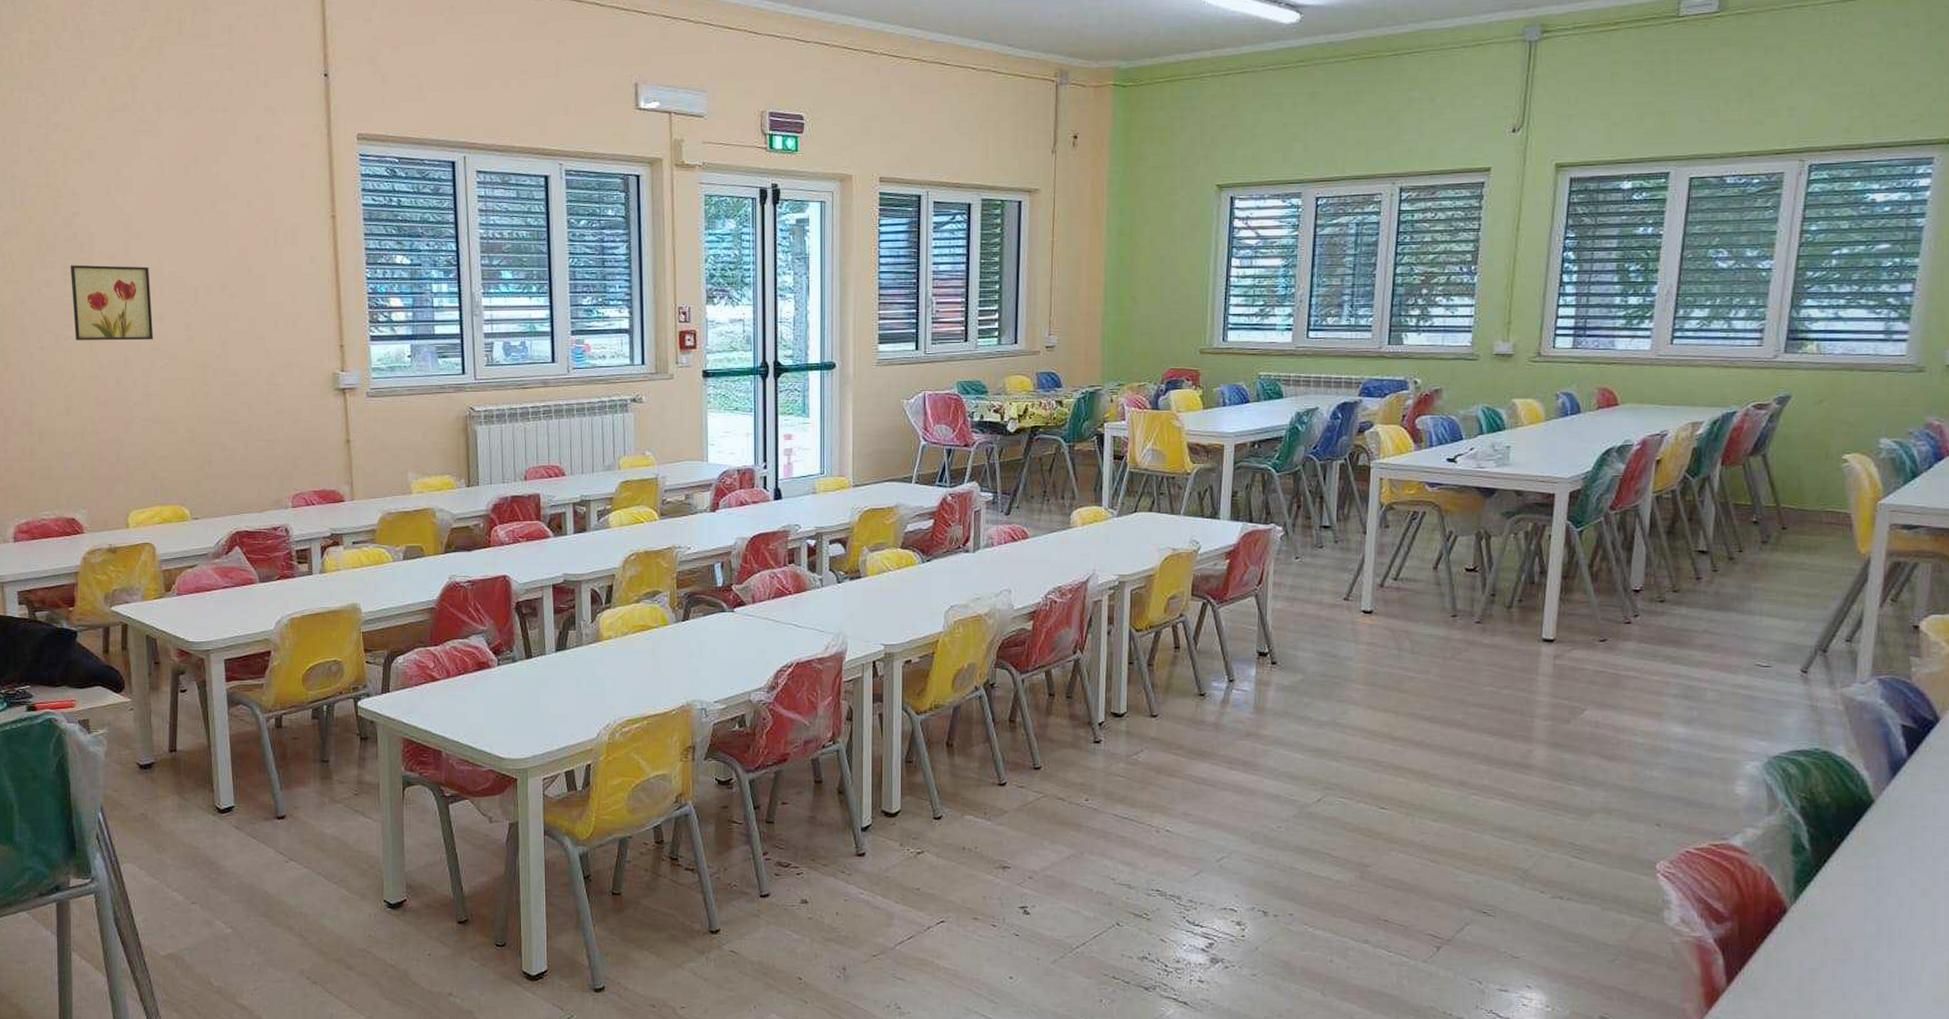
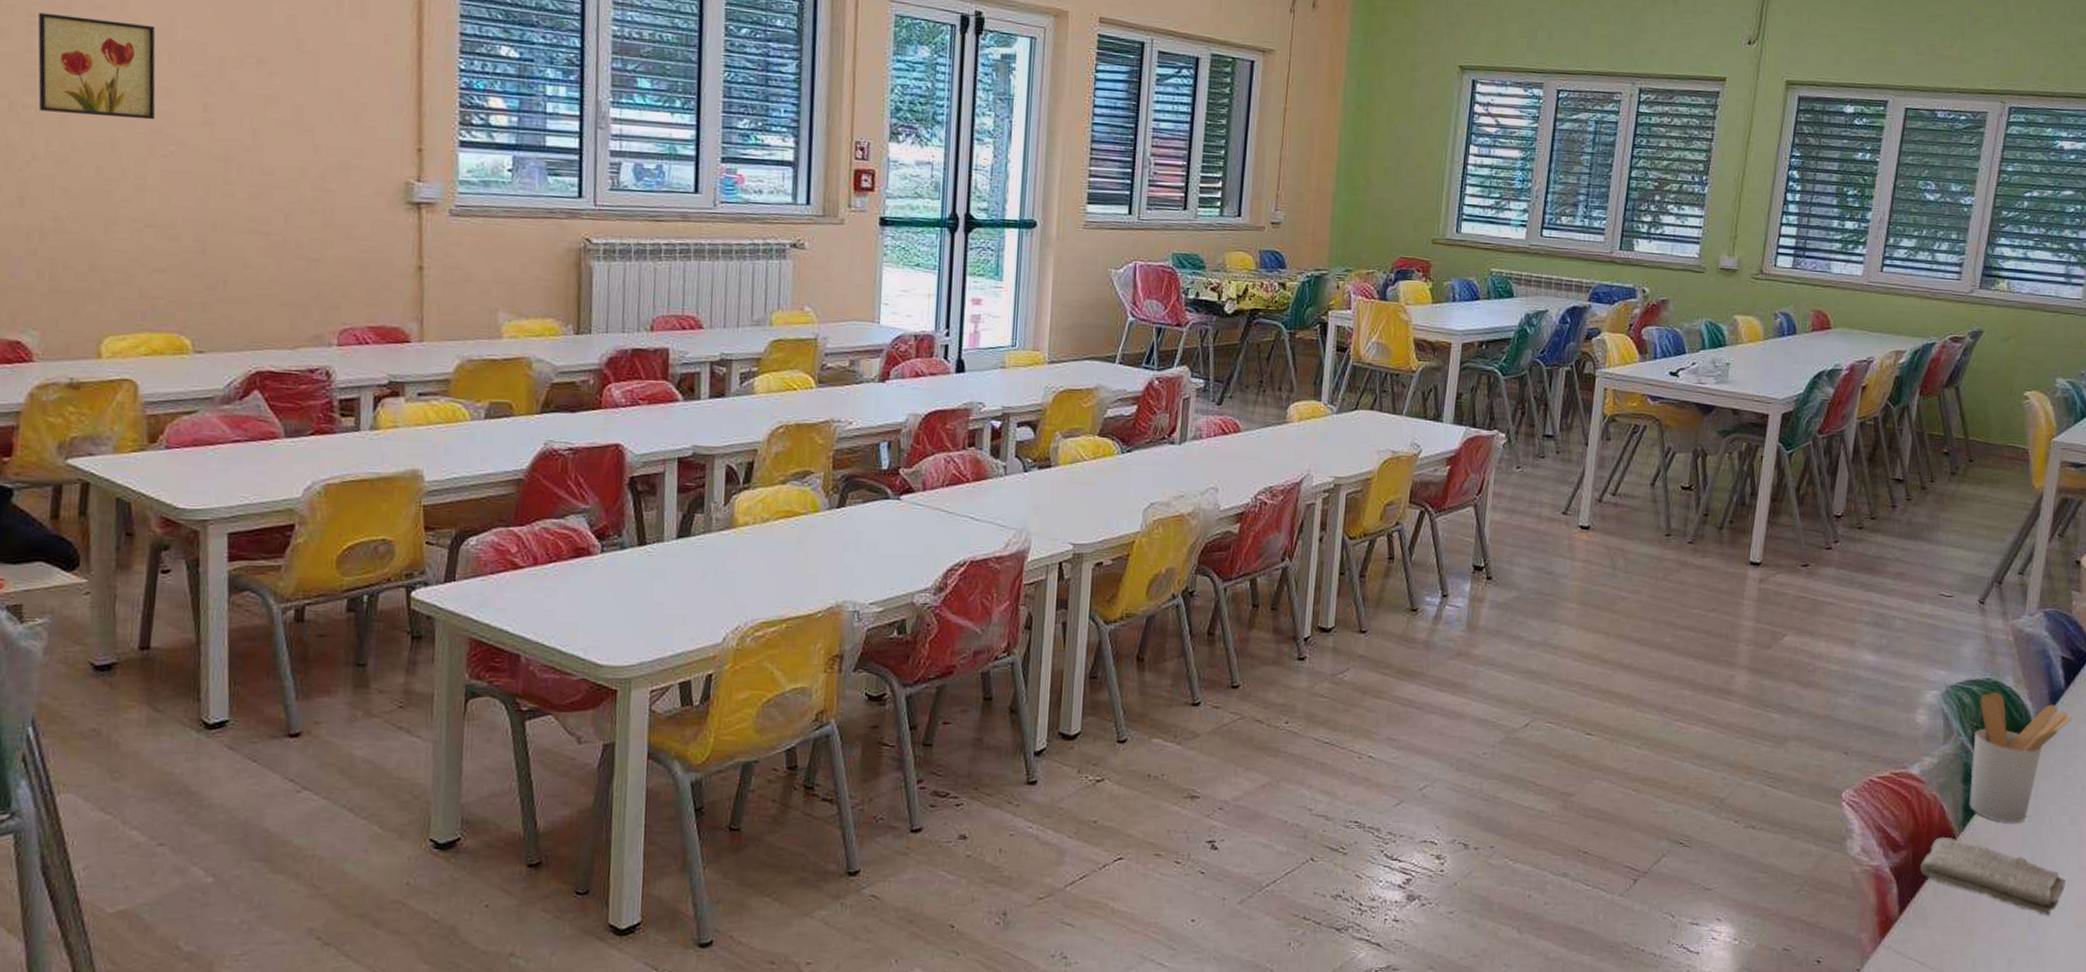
washcloth: none [1748,909,1920,990] -> present [1920,837,2066,916]
utensil holder: none [1801,762,1918,895] -> present [1969,692,2073,823]

